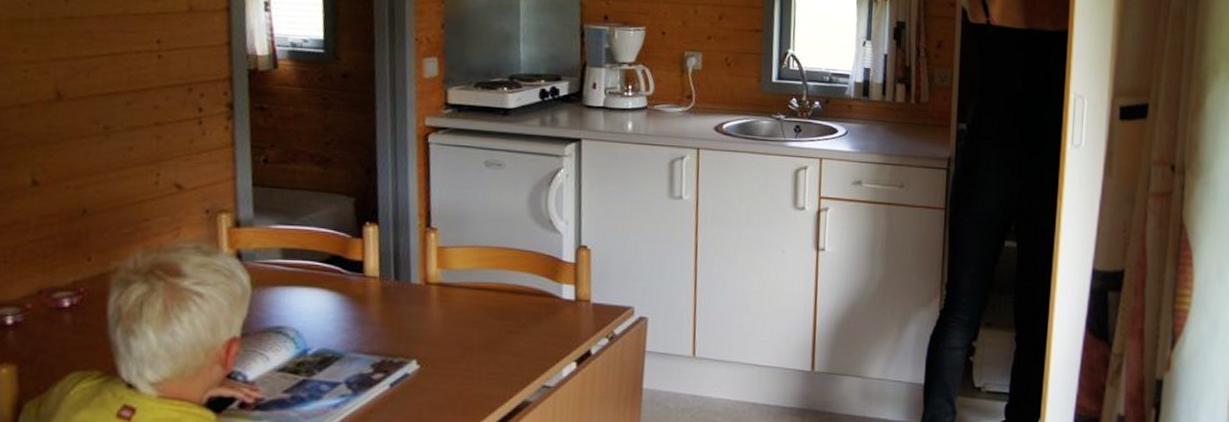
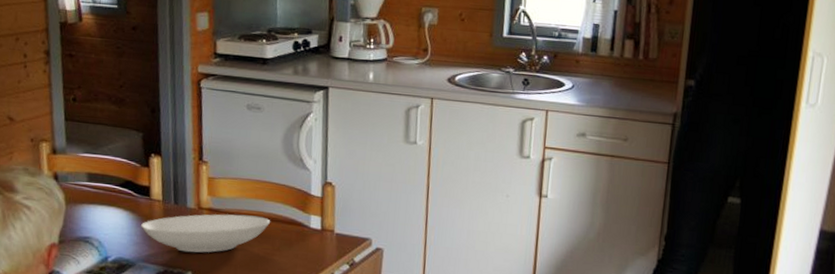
bowl: none [352,288,515,337] -> present [141,214,271,253]

